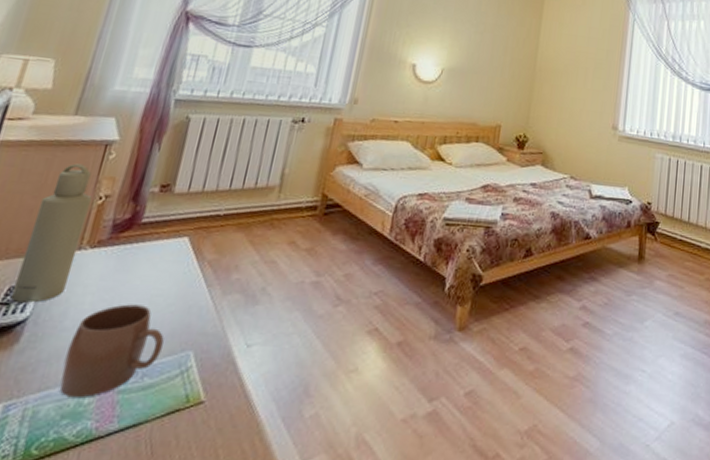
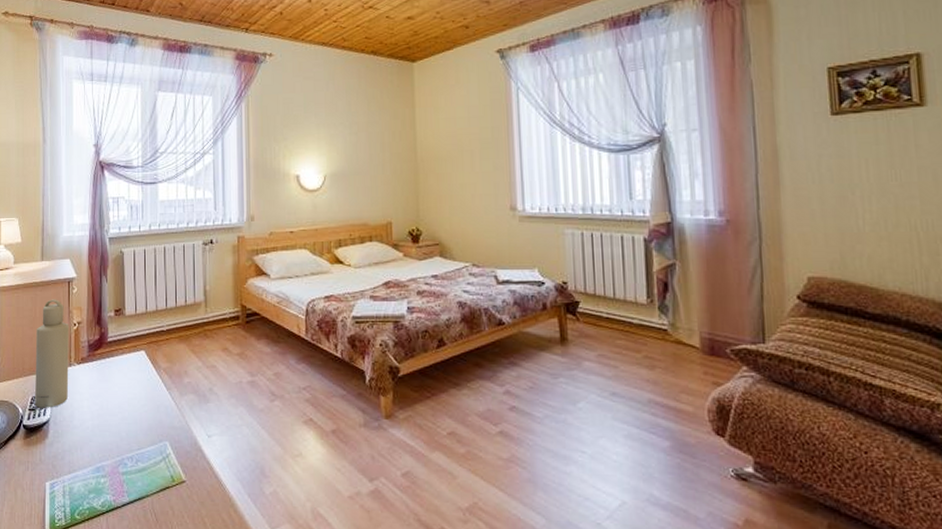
mug: present [59,304,164,397] -> none [81,406,145,477]

